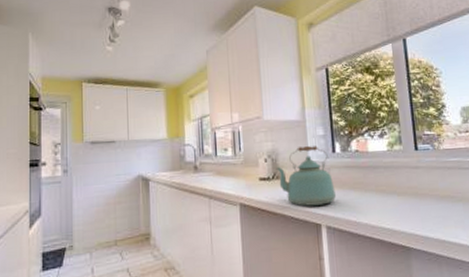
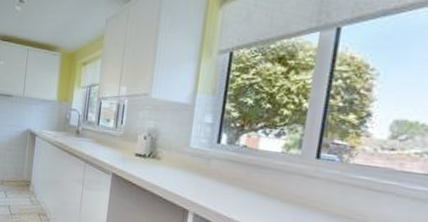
kettle: present [275,146,337,207] -> none [153,131,212,193]

